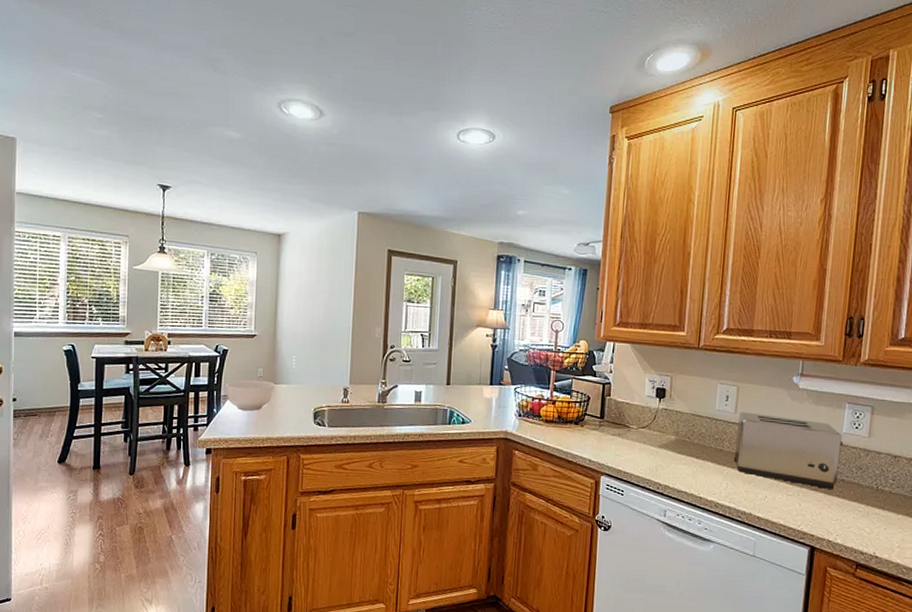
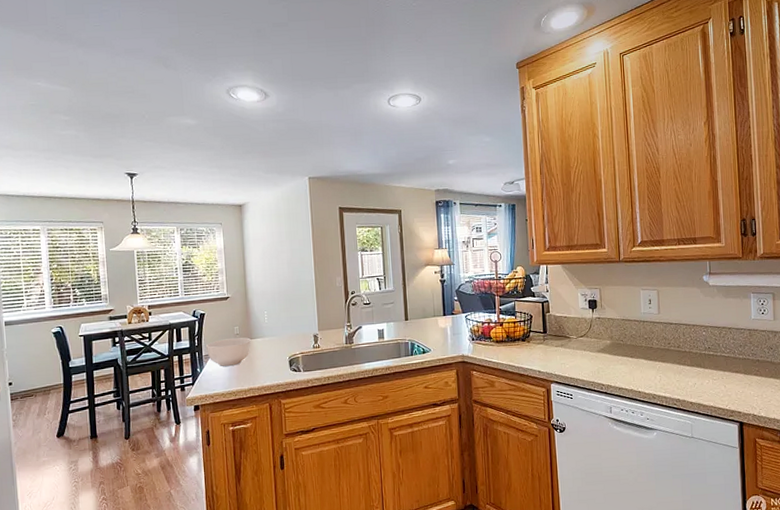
toaster: present [733,412,843,489] -> none [661,311,753,370]

